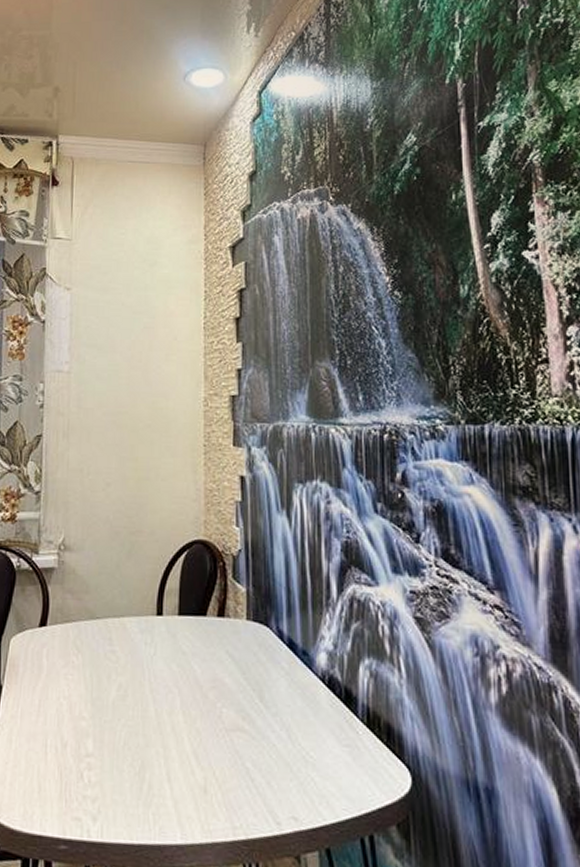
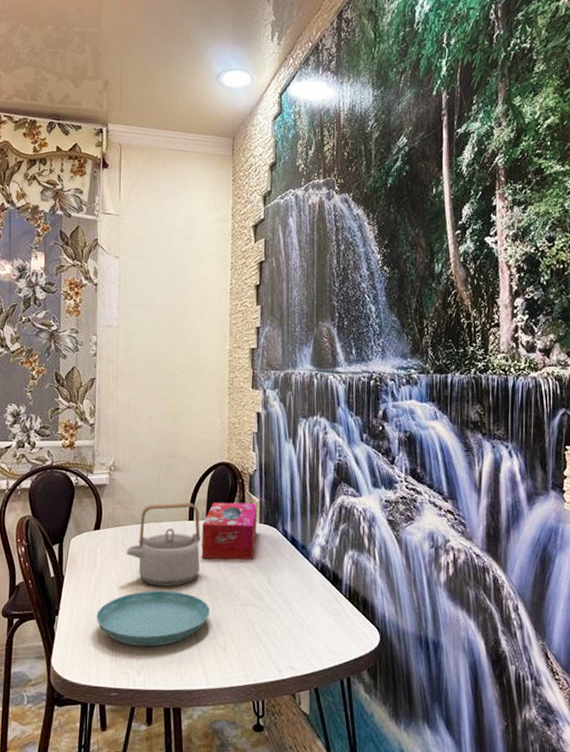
saucer: none [41,707,186,784] -> present [96,590,211,647]
teapot: none [78,592,172,704] -> present [126,502,201,587]
tissue box: none [173,591,244,669] -> present [201,502,257,560]

